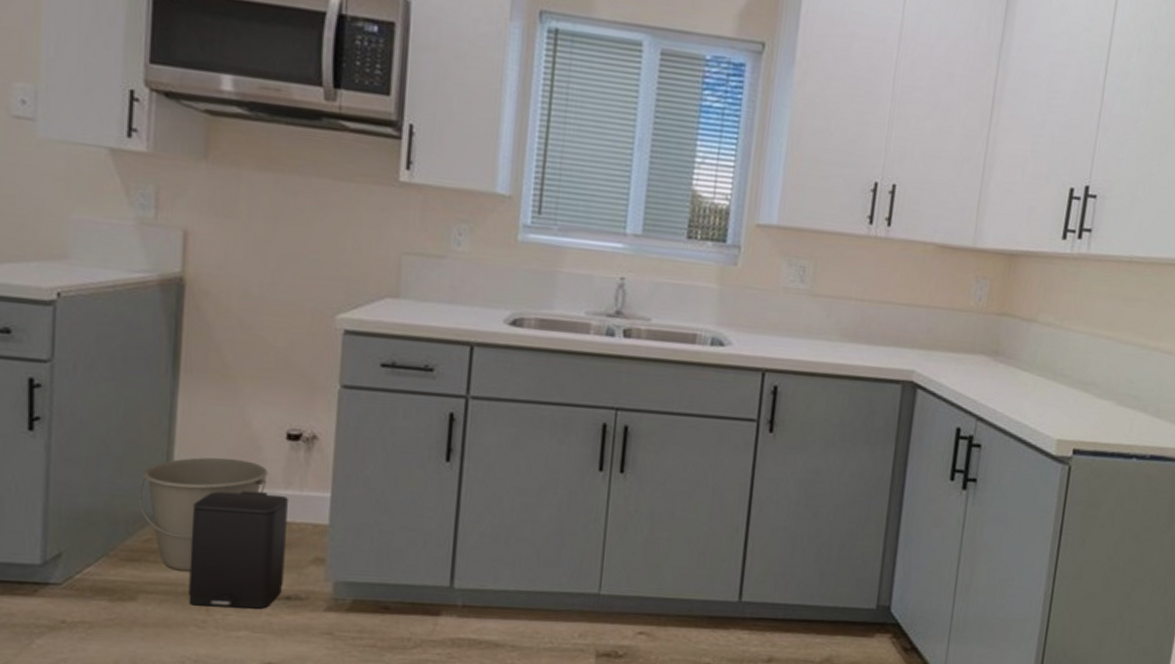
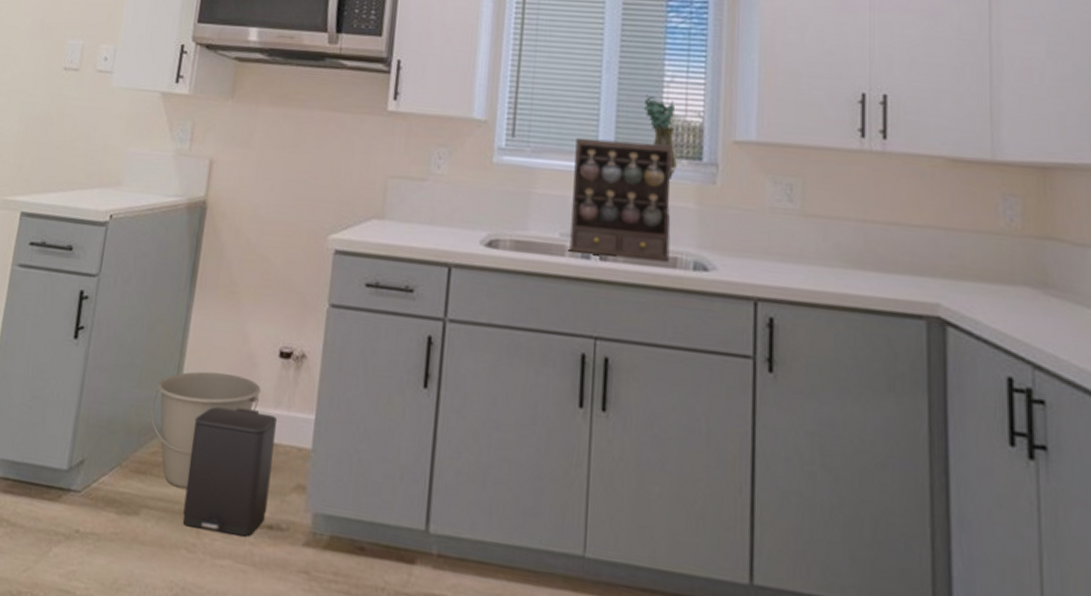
spice rack: none [594,216,701,340] -> present [569,137,674,264]
vase: none [673,175,705,260] -> present [643,94,677,180]

